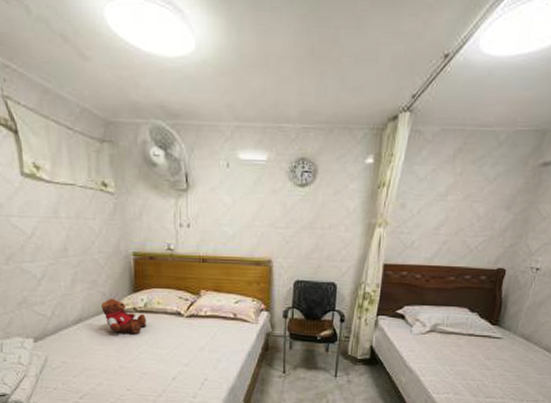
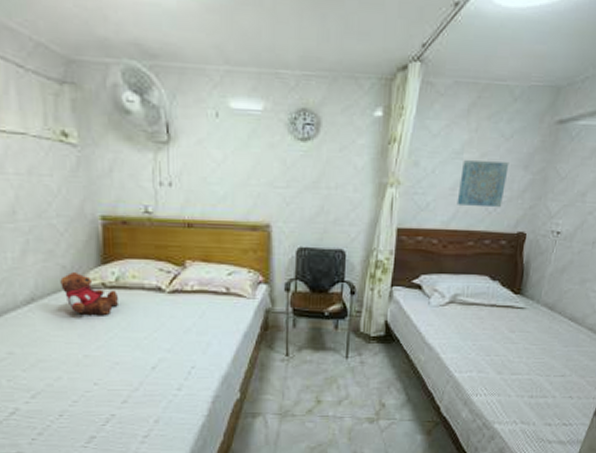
wall art: none [440,202,492,246] -> present [456,160,509,208]

